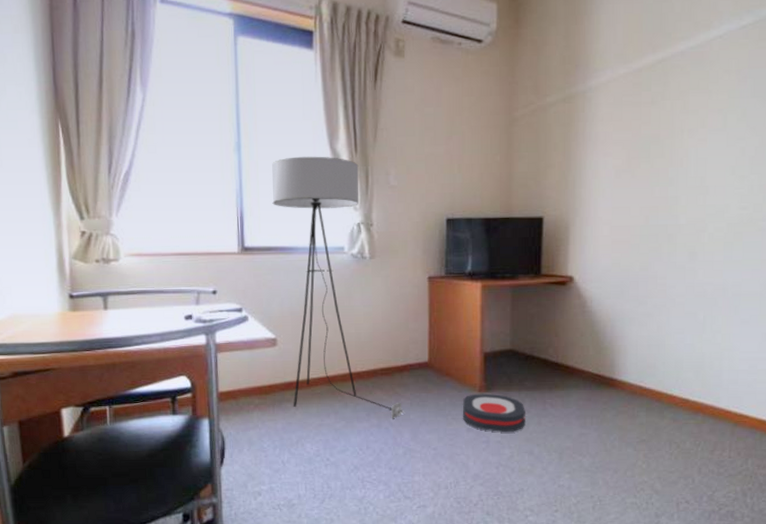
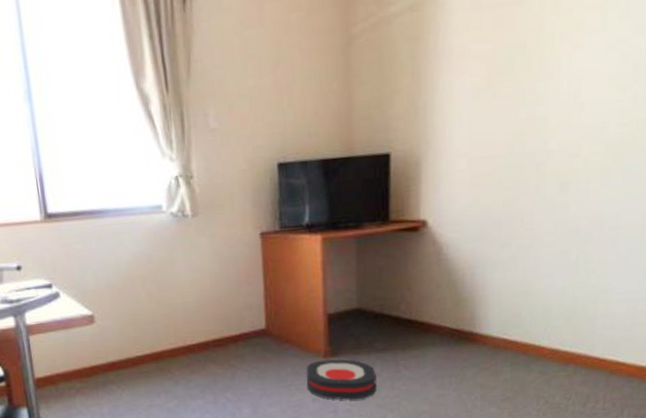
floor lamp: present [271,156,406,419] -> none [69,99,244,394]

